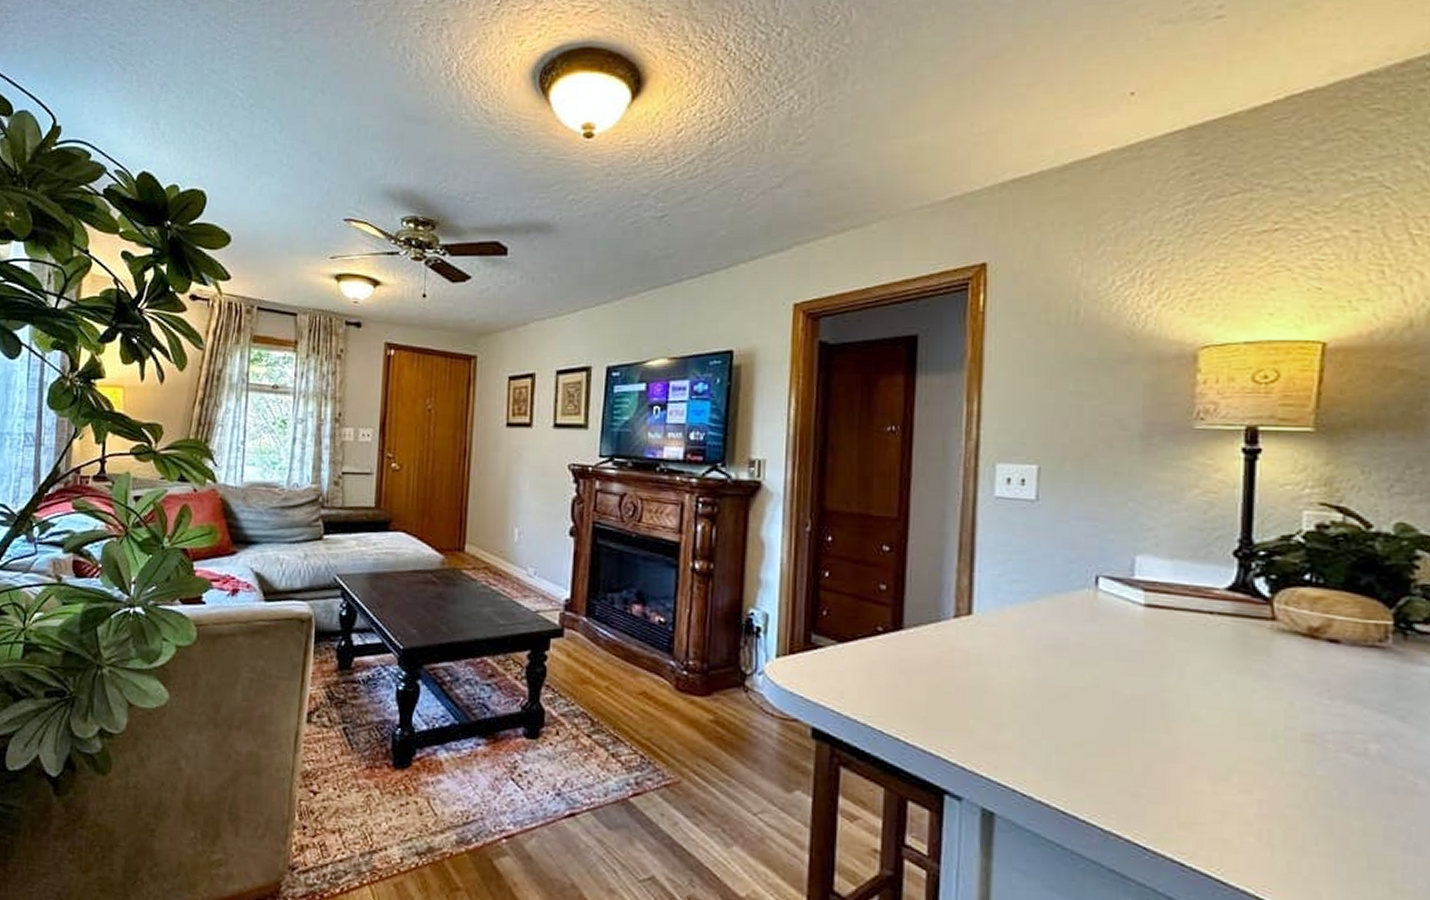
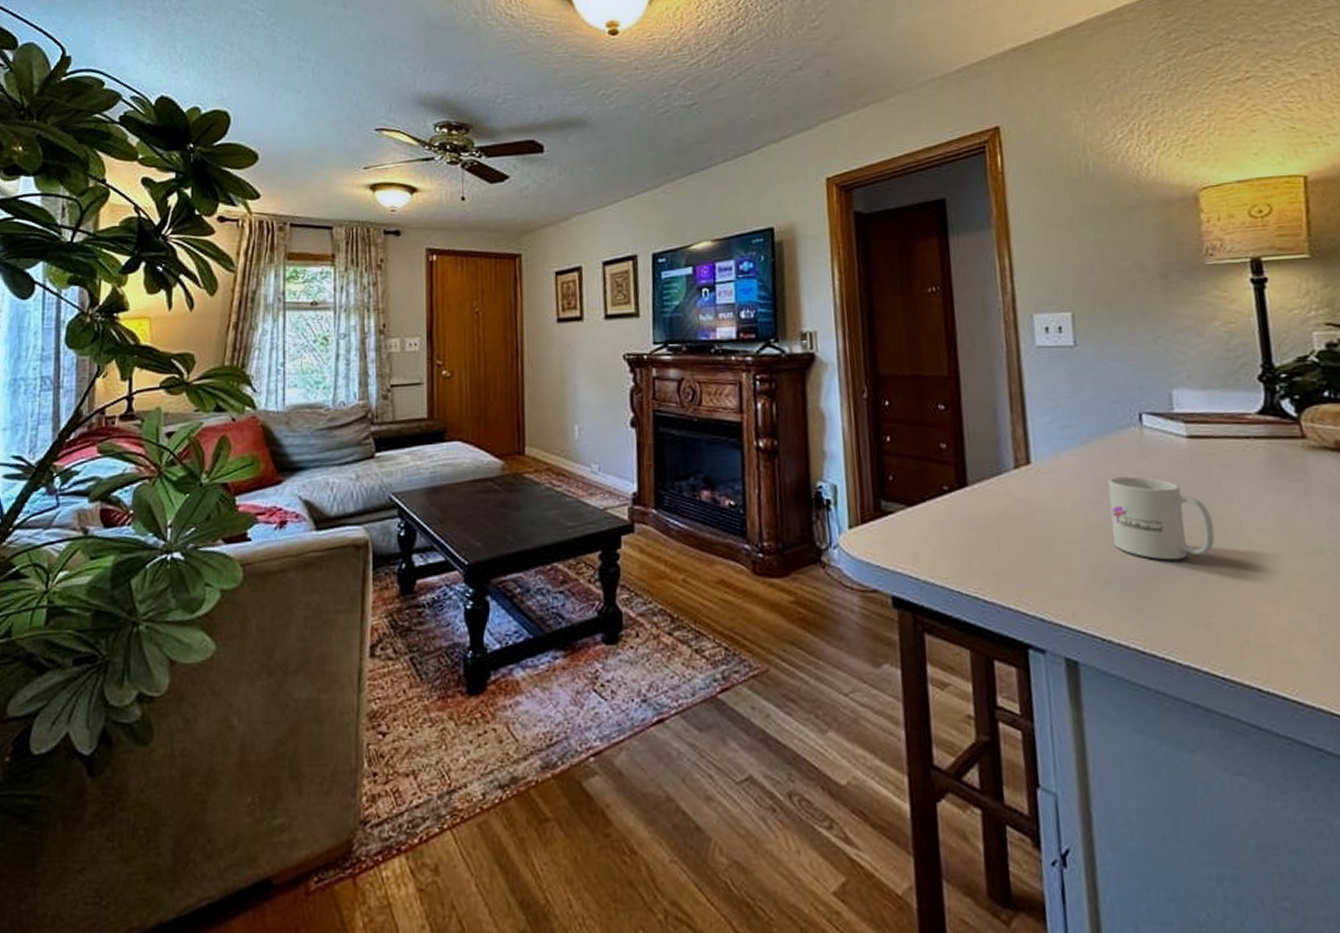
mug: none [1048,637,1158,728] -> present [1108,476,1215,561]

